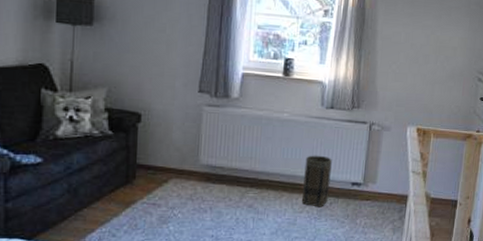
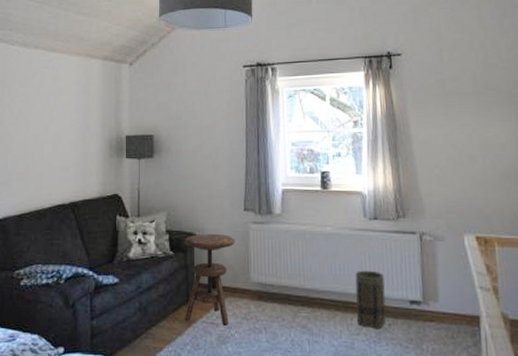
side table: none [121,113,186,206] -> present [184,233,236,326]

